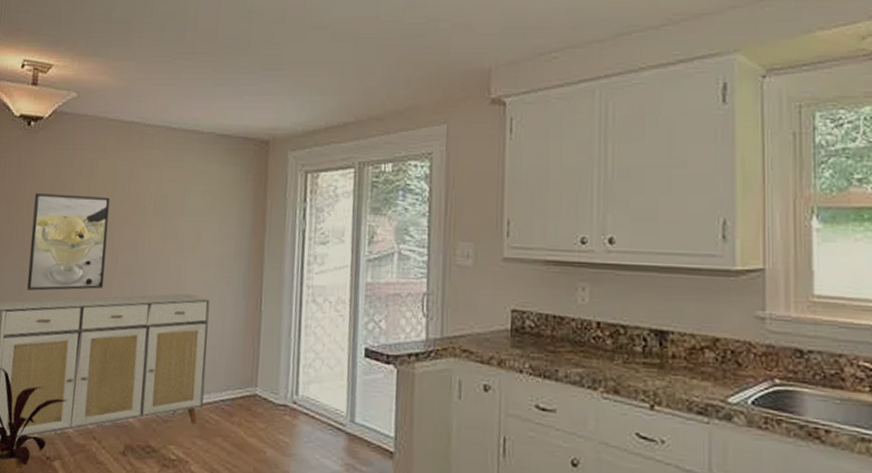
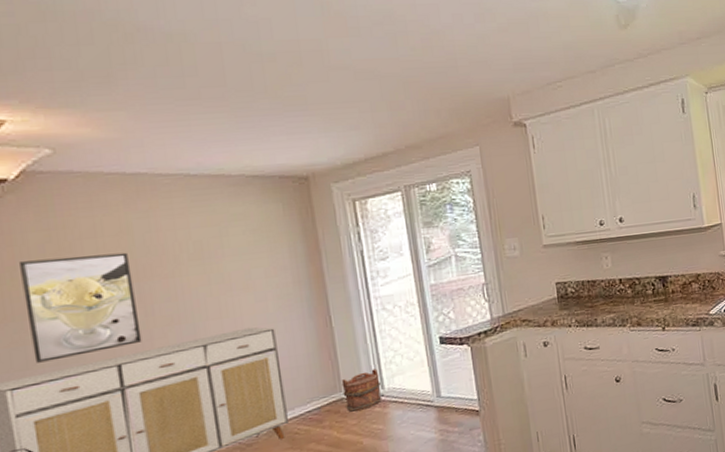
bucket: none [257,369,296,414] -> present [341,368,382,412]

